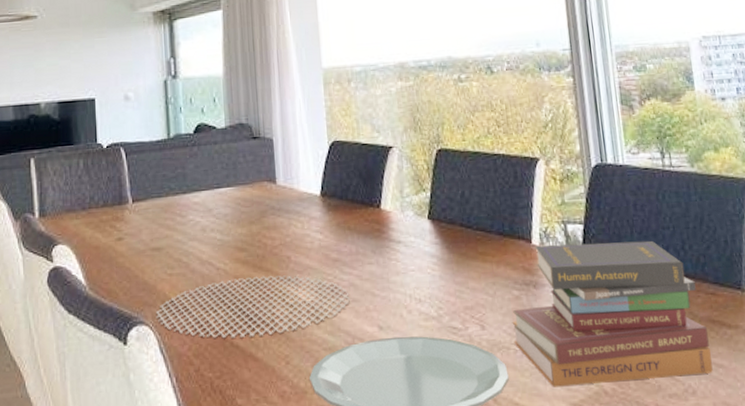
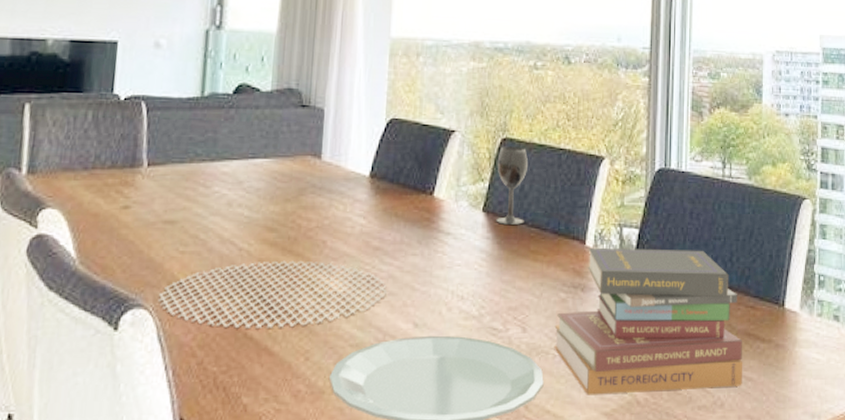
wine glass: none [435,155,469,230] -> present [496,146,528,225]

